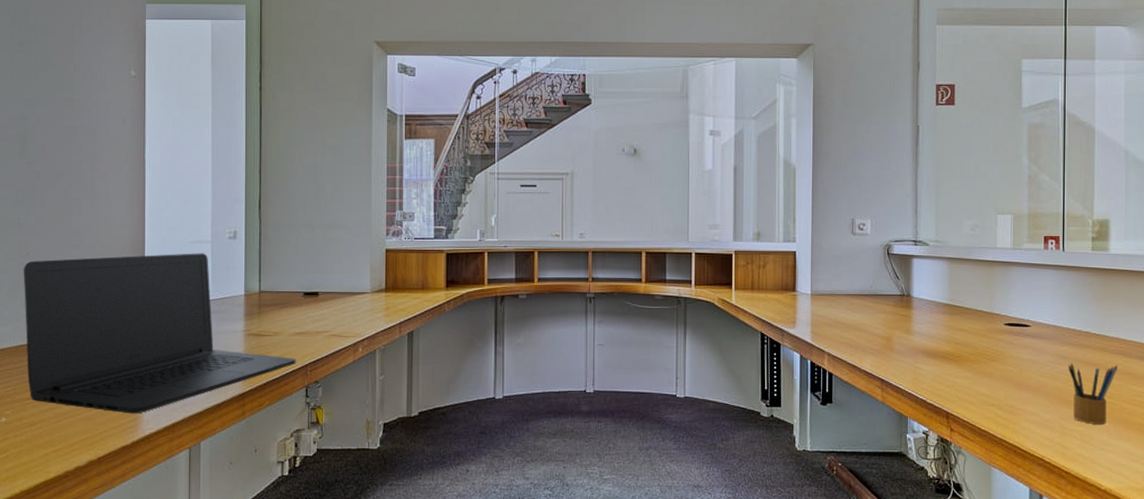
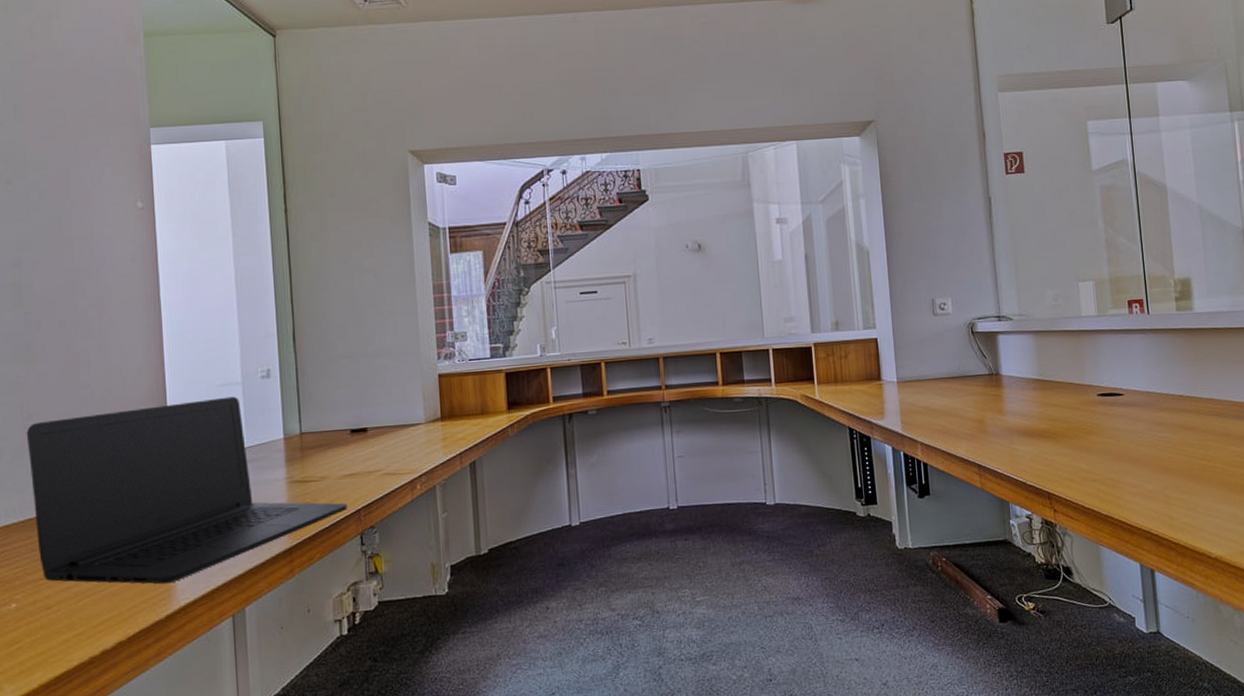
pencil box: present [1068,362,1117,425] -> none [1165,426,1215,491]

